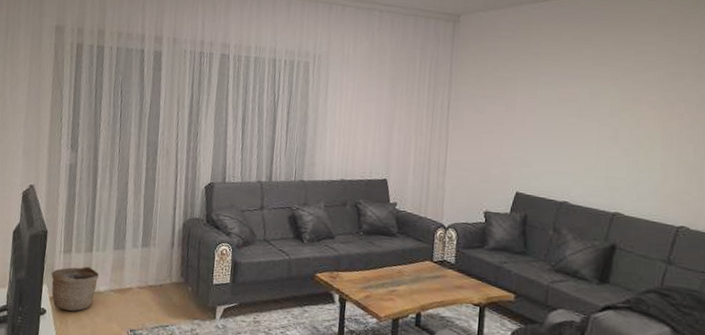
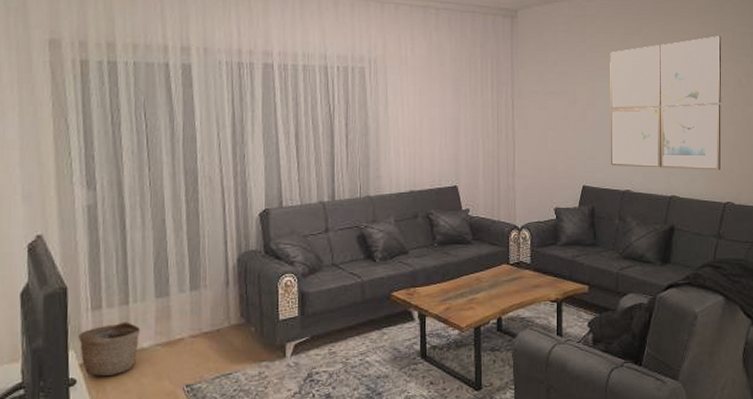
wall art: none [547,49,685,191] -> present [610,36,722,170]

